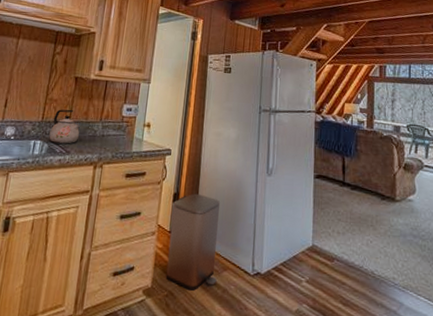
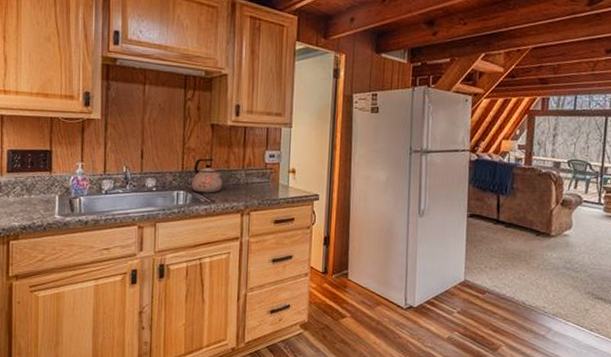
pedal bin: present [166,193,221,291] -> none [321,236,372,324]

